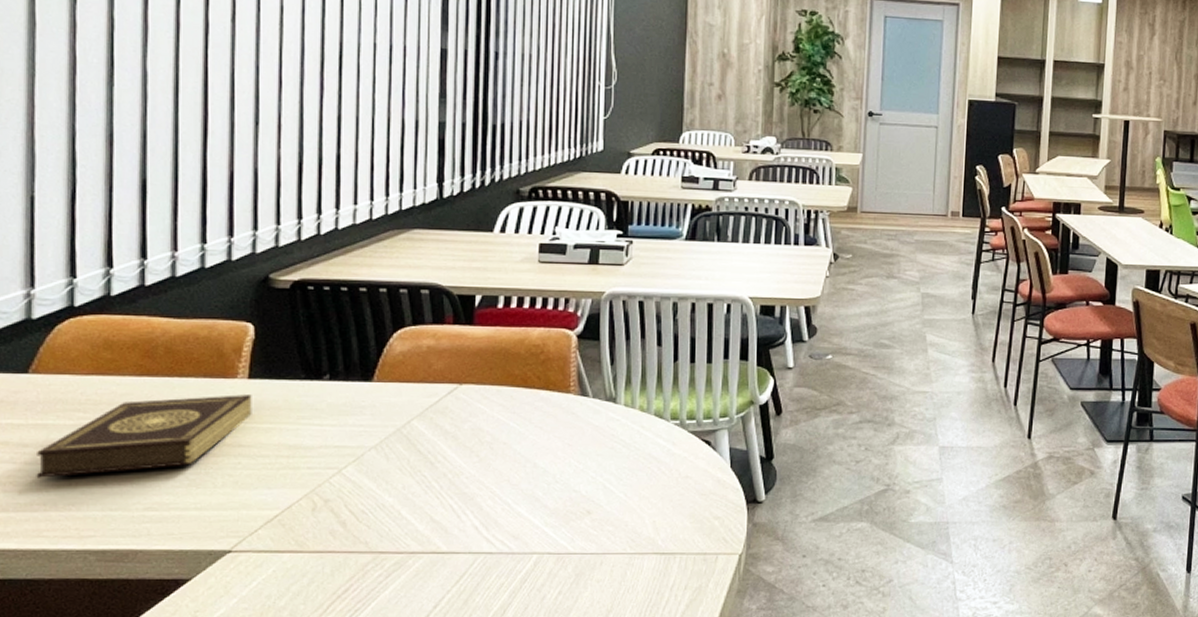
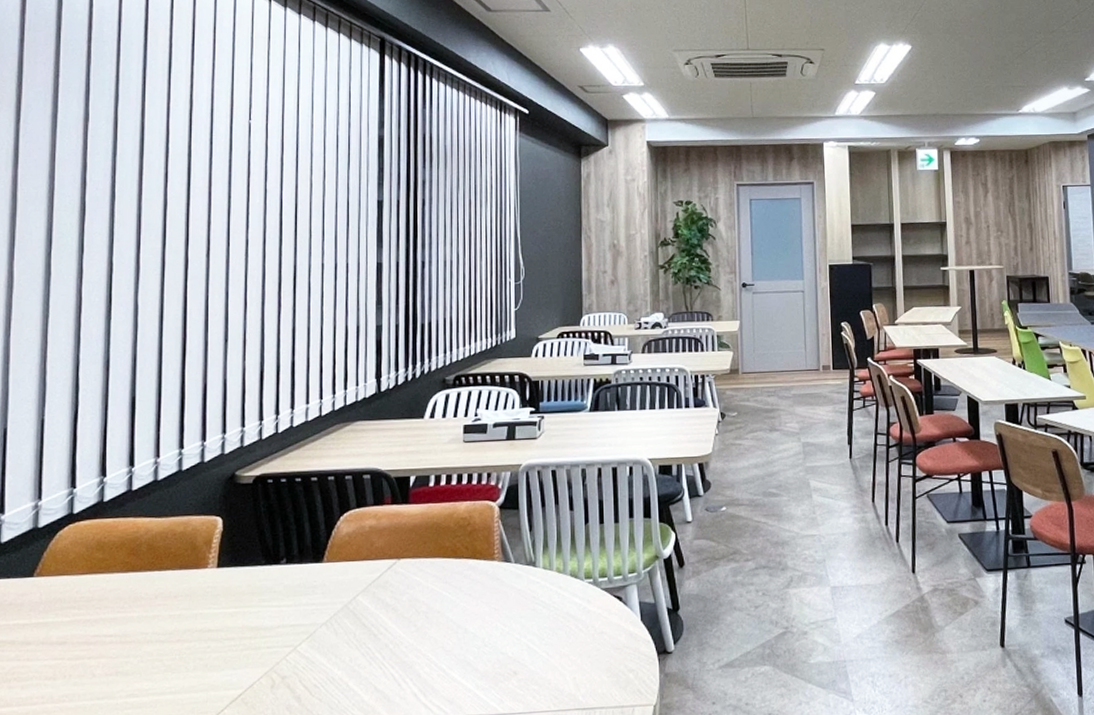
book: present [35,395,252,478] -> none [36,582,220,673]

